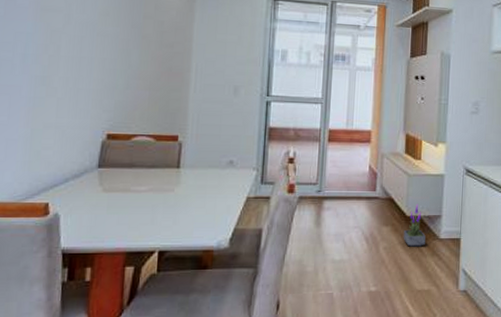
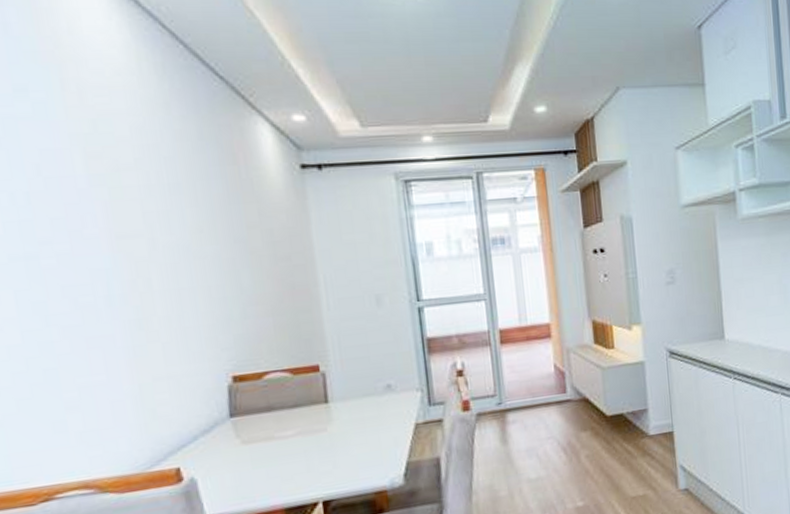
potted plant: present [403,203,426,247] -> none [605,399,633,450]

